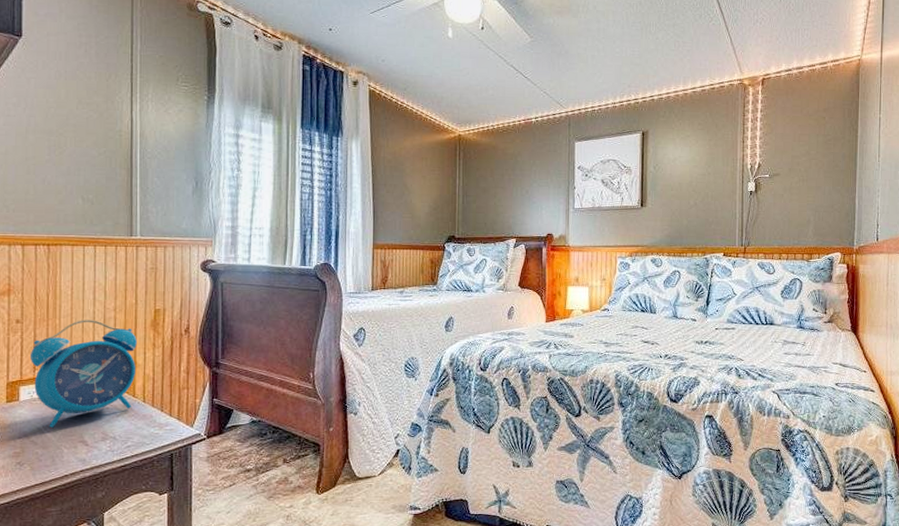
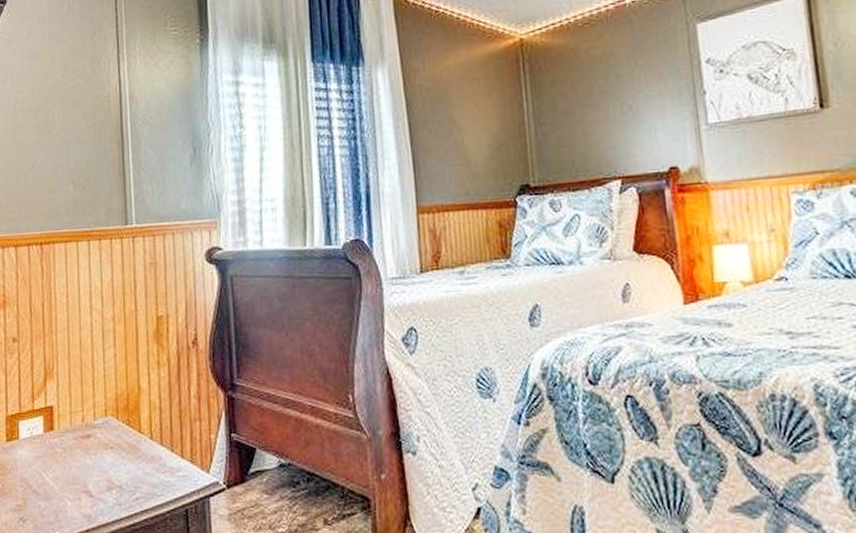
alarm clock: present [29,320,137,427] -> none [27,334,141,473]

